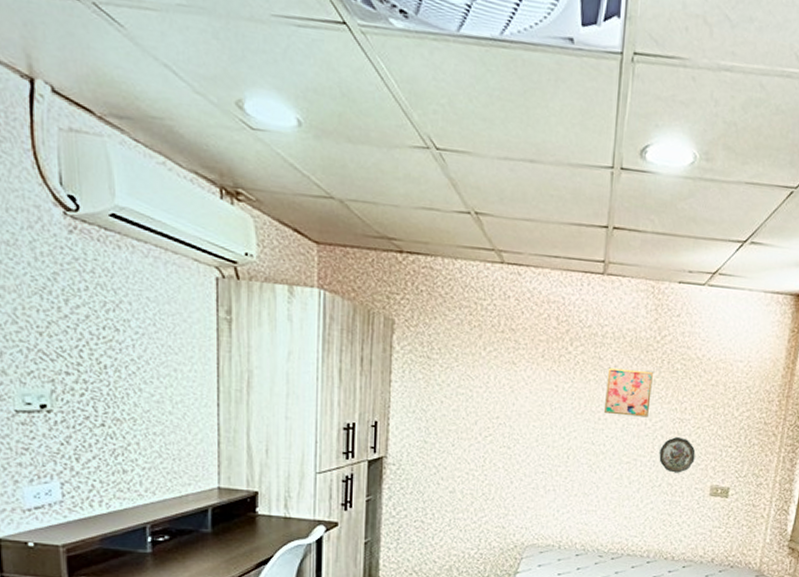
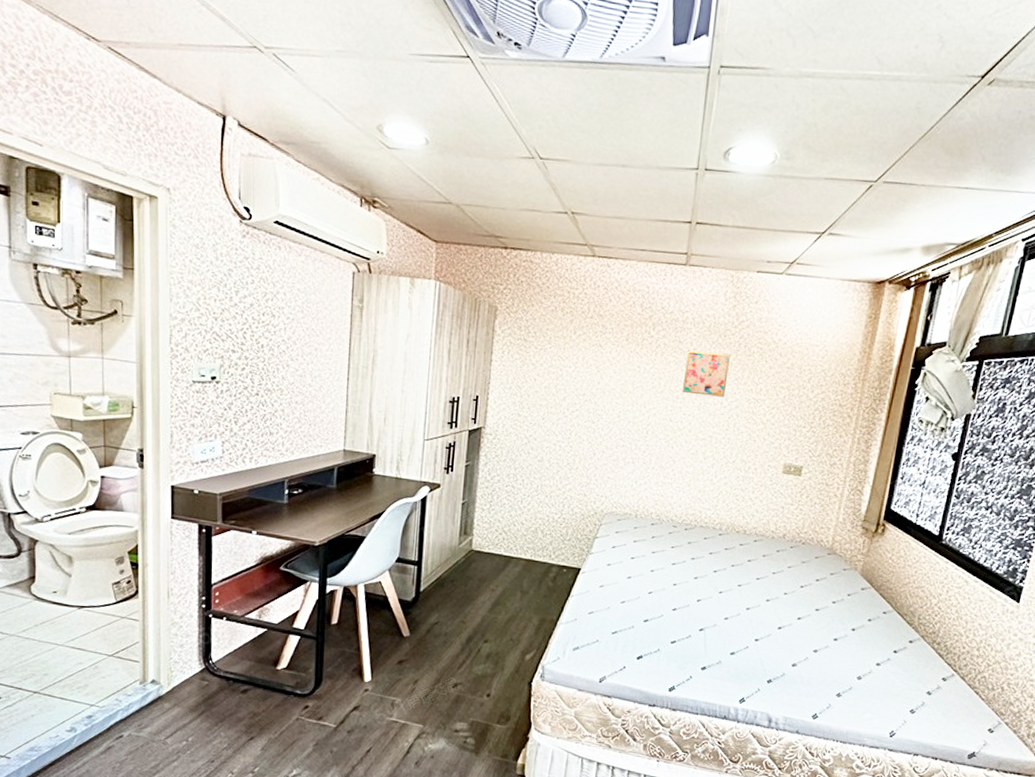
decorative plate: present [659,437,696,473] -> none [734,416,770,451]

